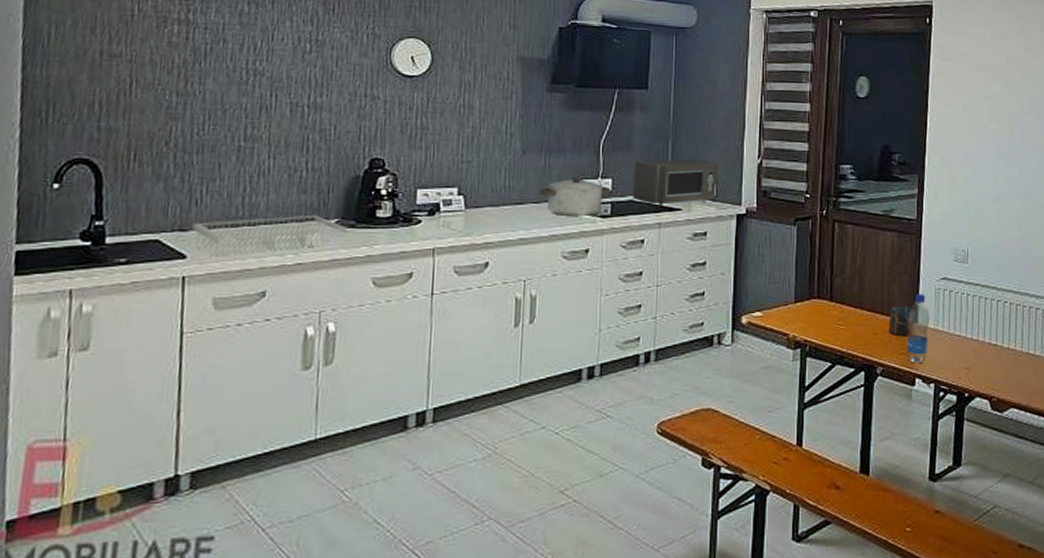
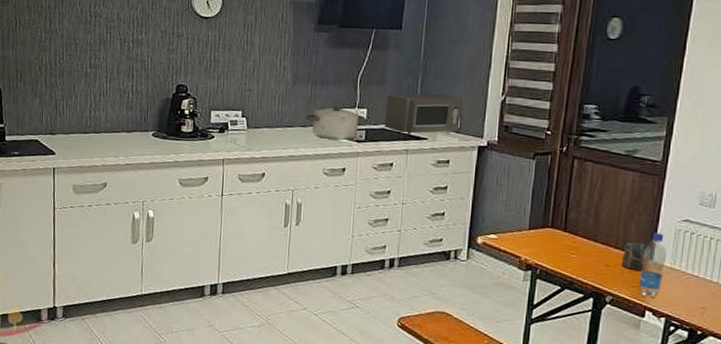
dish rack: present [191,214,348,257] -> none [58,127,162,155]

